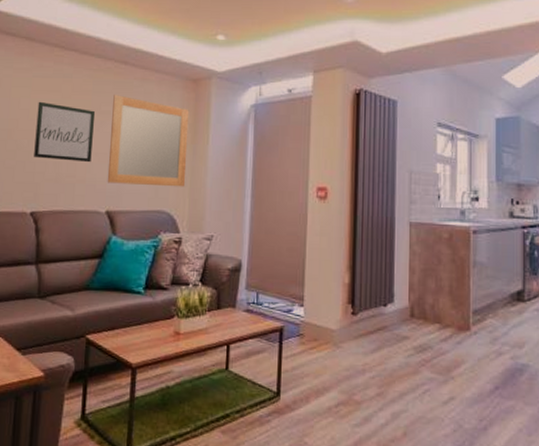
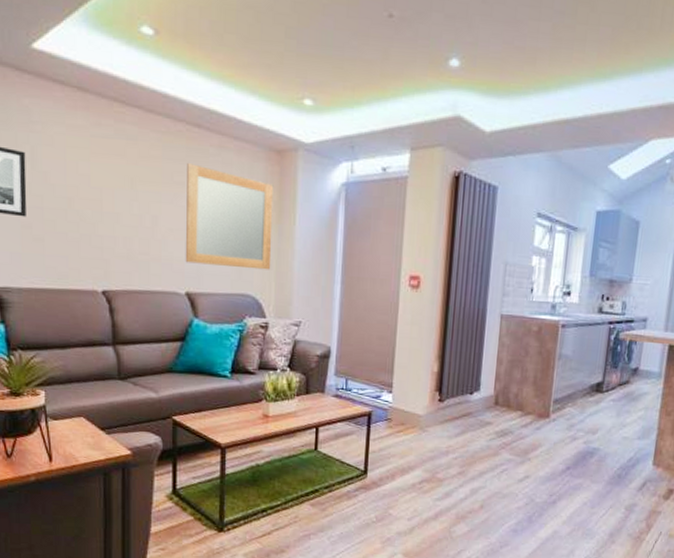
wall art: present [34,101,96,163] -> none [99,166,168,240]

